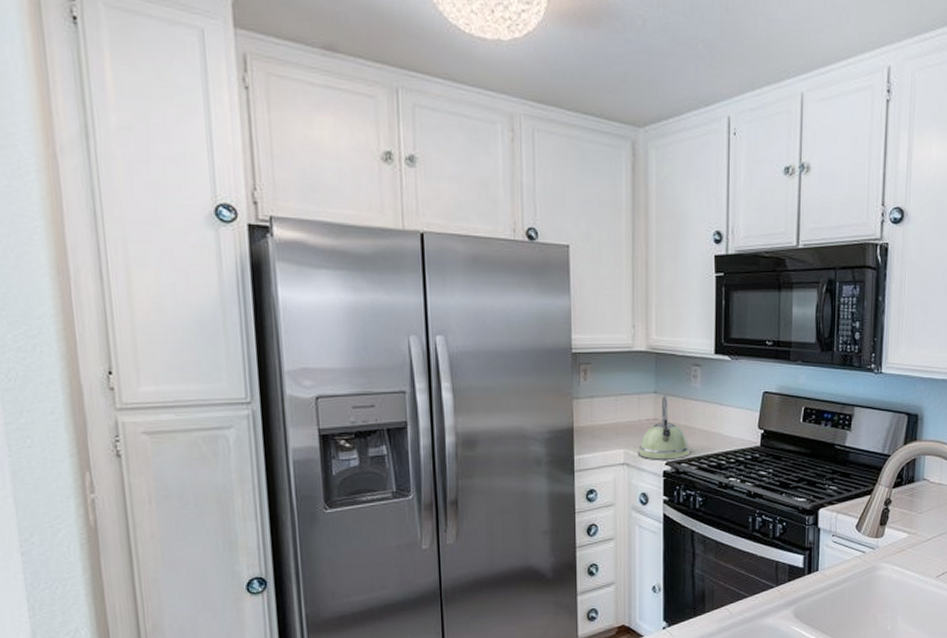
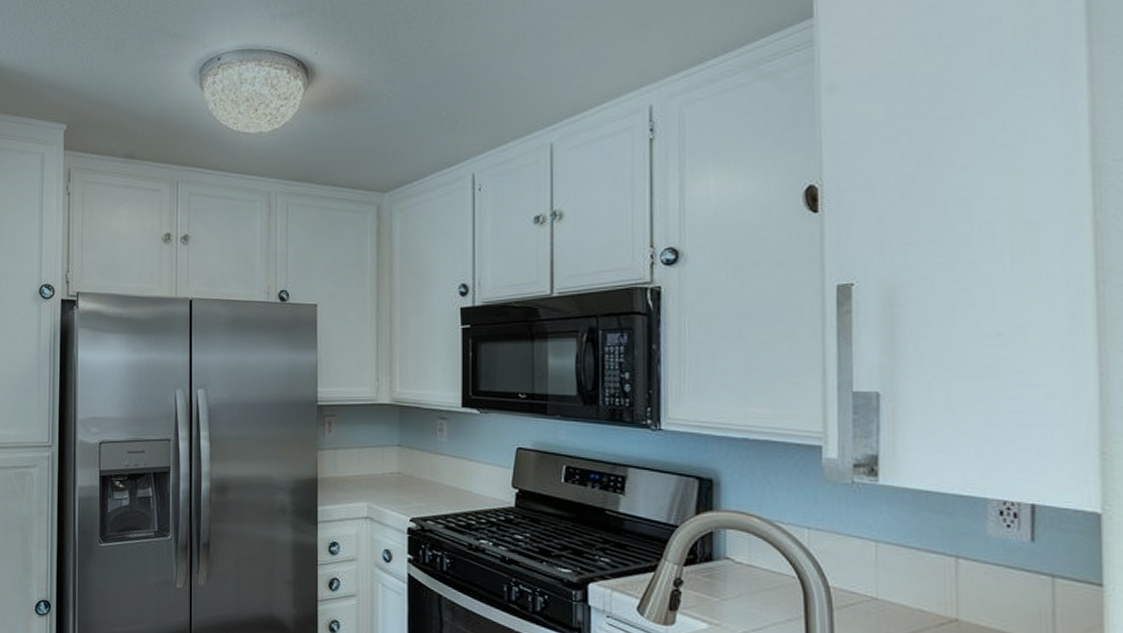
kettle: present [638,395,691,460] -> none [382,448,438,517]

